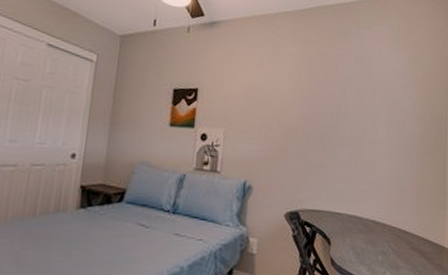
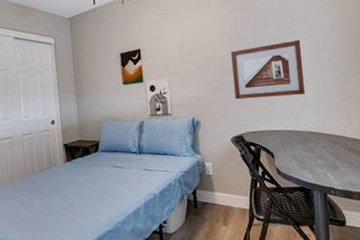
picture frame: none [298,111,379,177] -> present [231,39,305,100]

